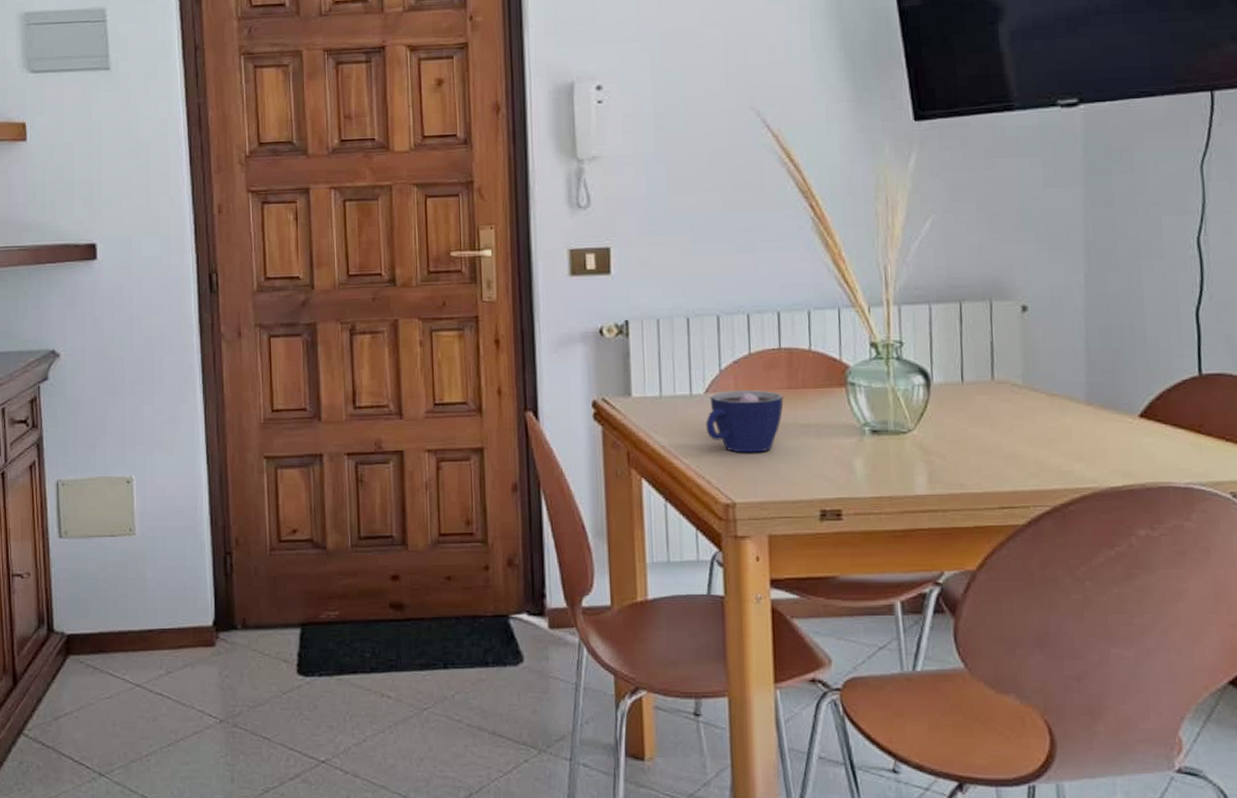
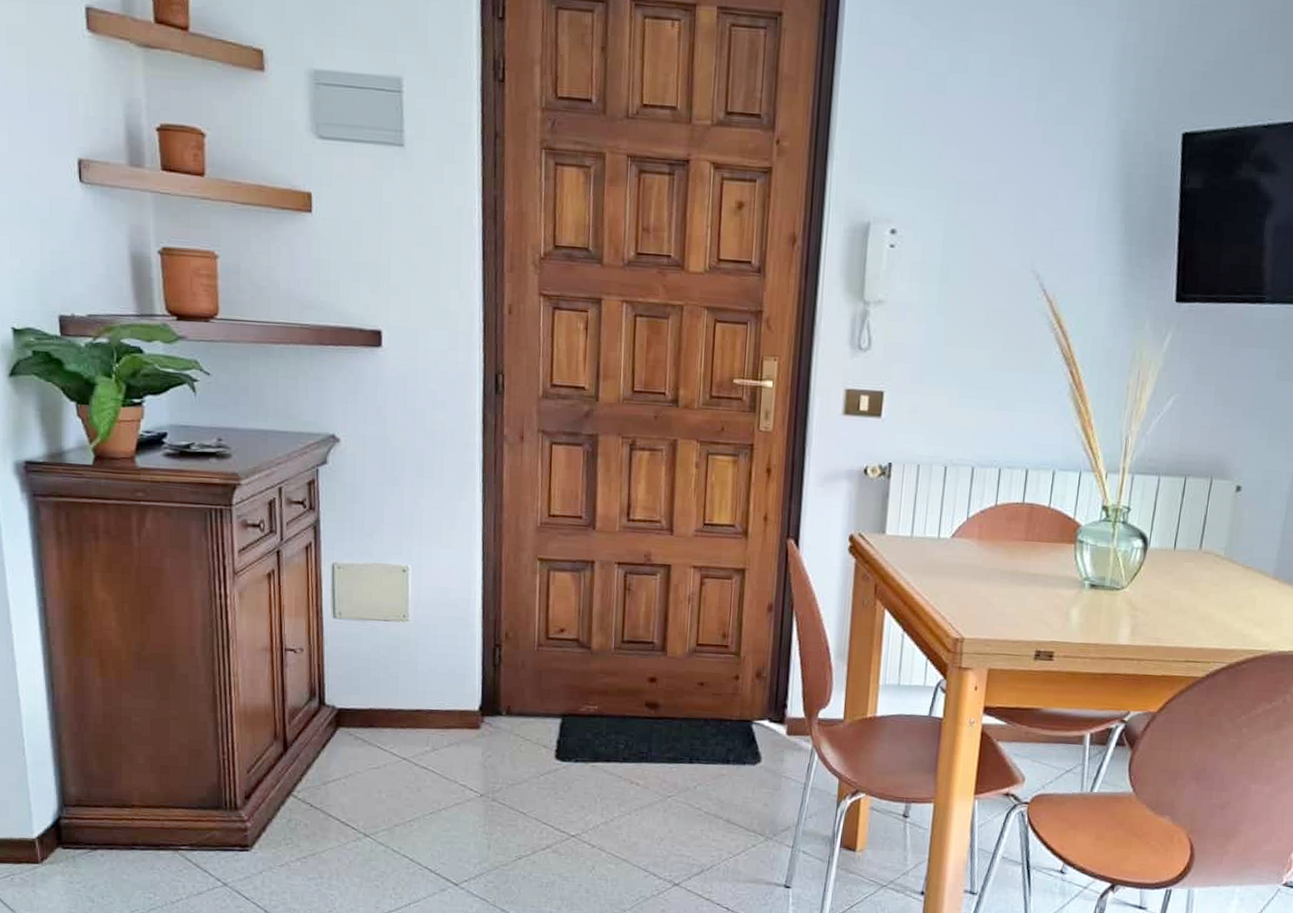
cup: present [705,390,784,453] -> none [947,537,1020,596]

